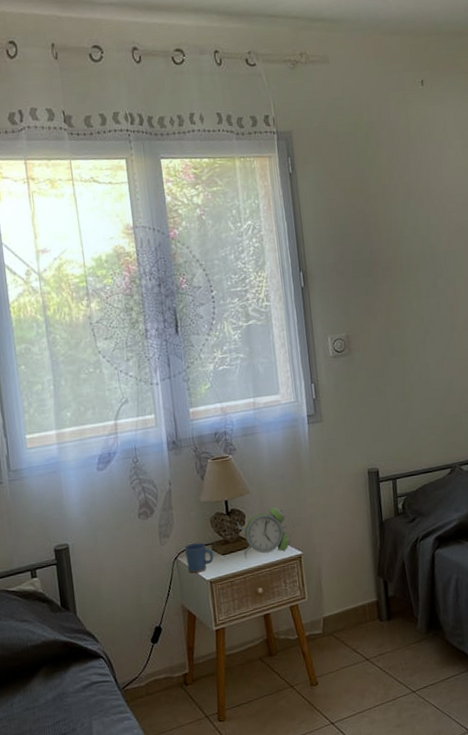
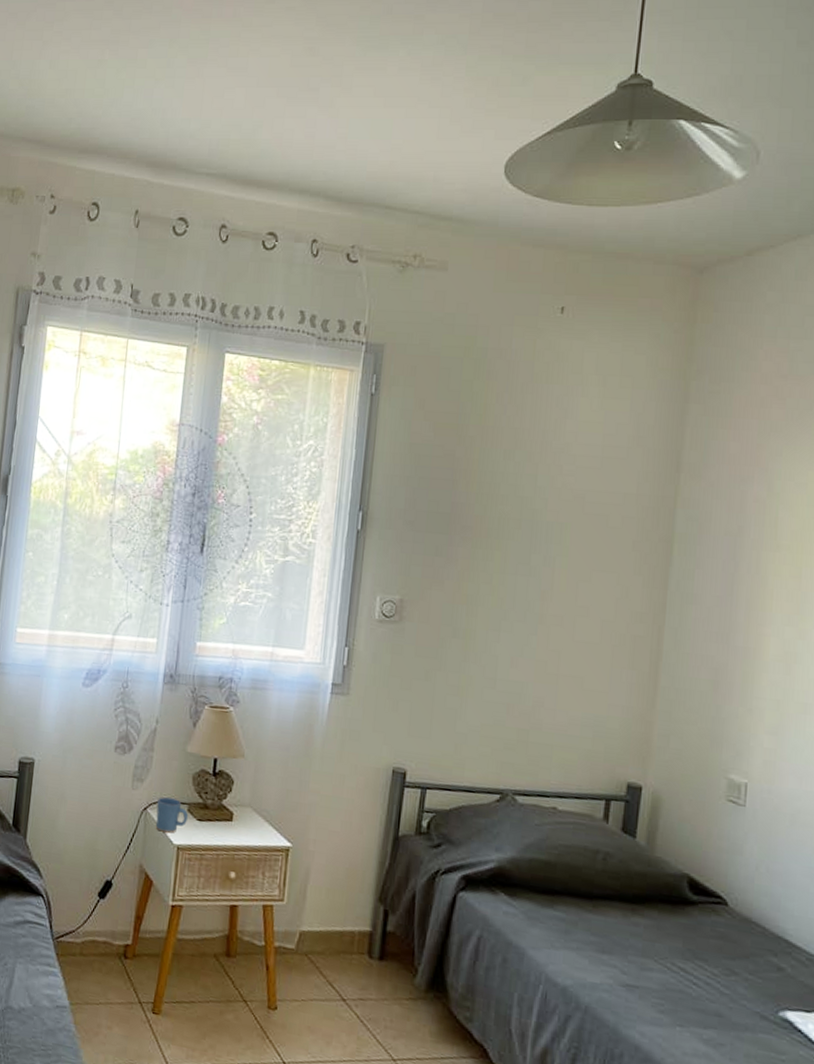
alarm clock: present [236,506,295,559] -> none [222,780,289,837]

